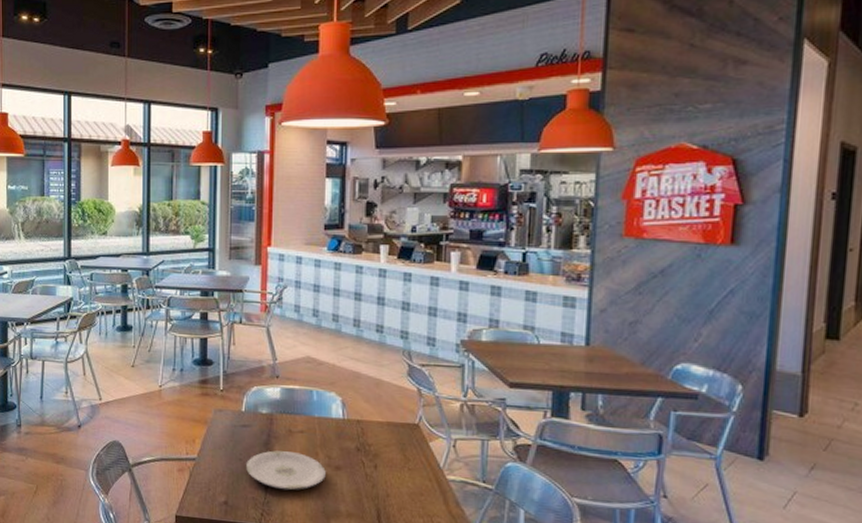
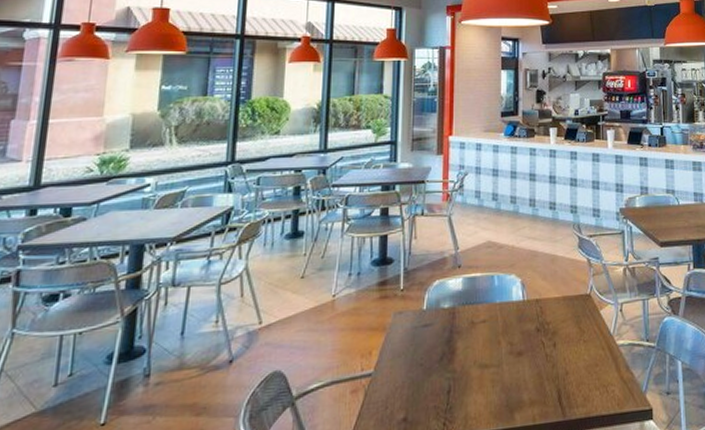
plate: present [246,450,326,491] -> none [428,344,508,391]

